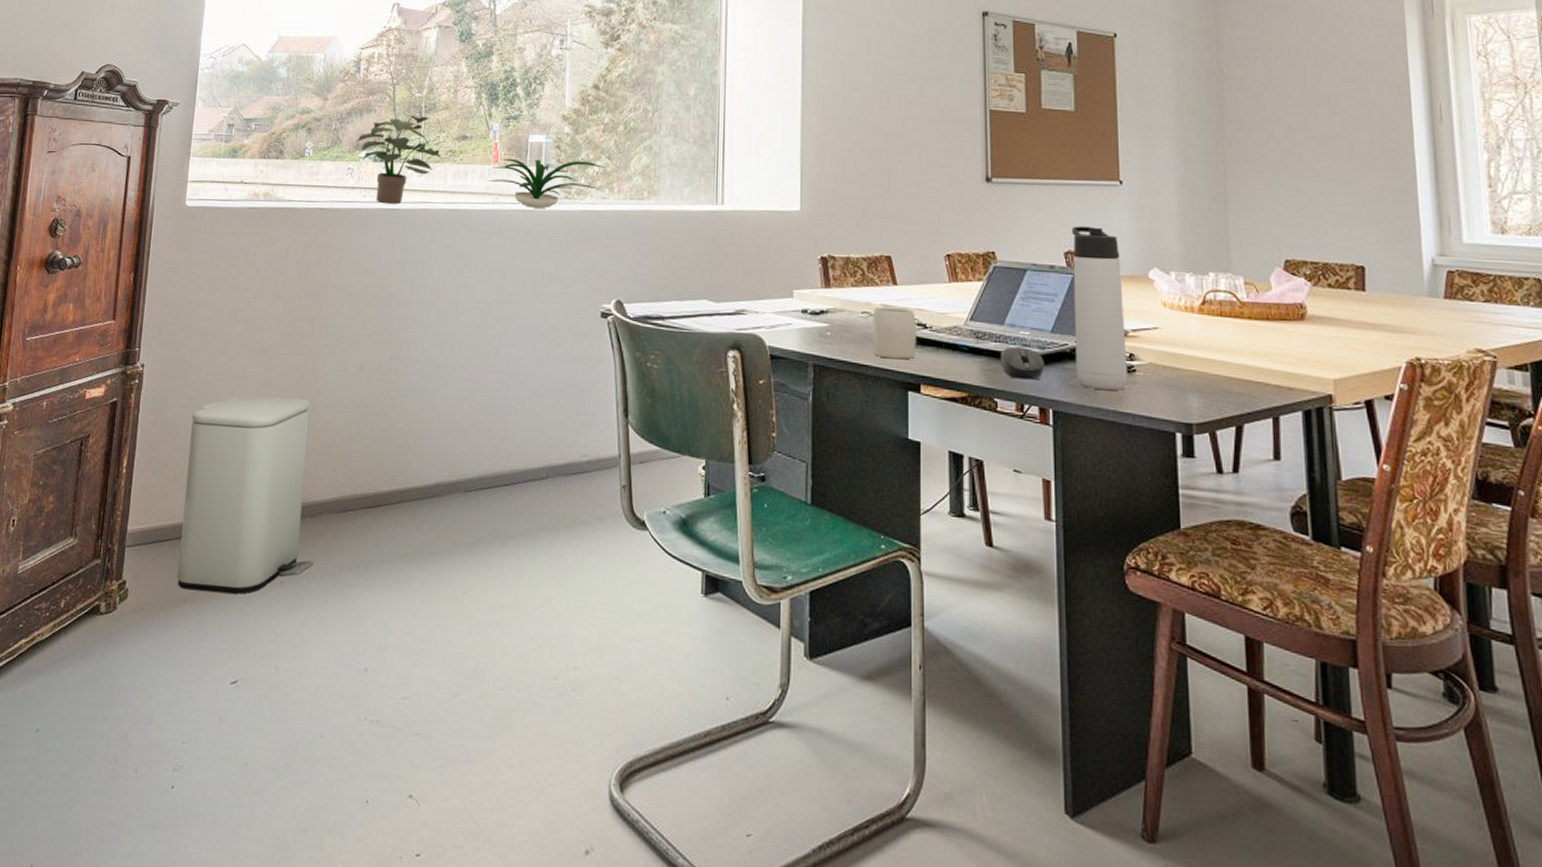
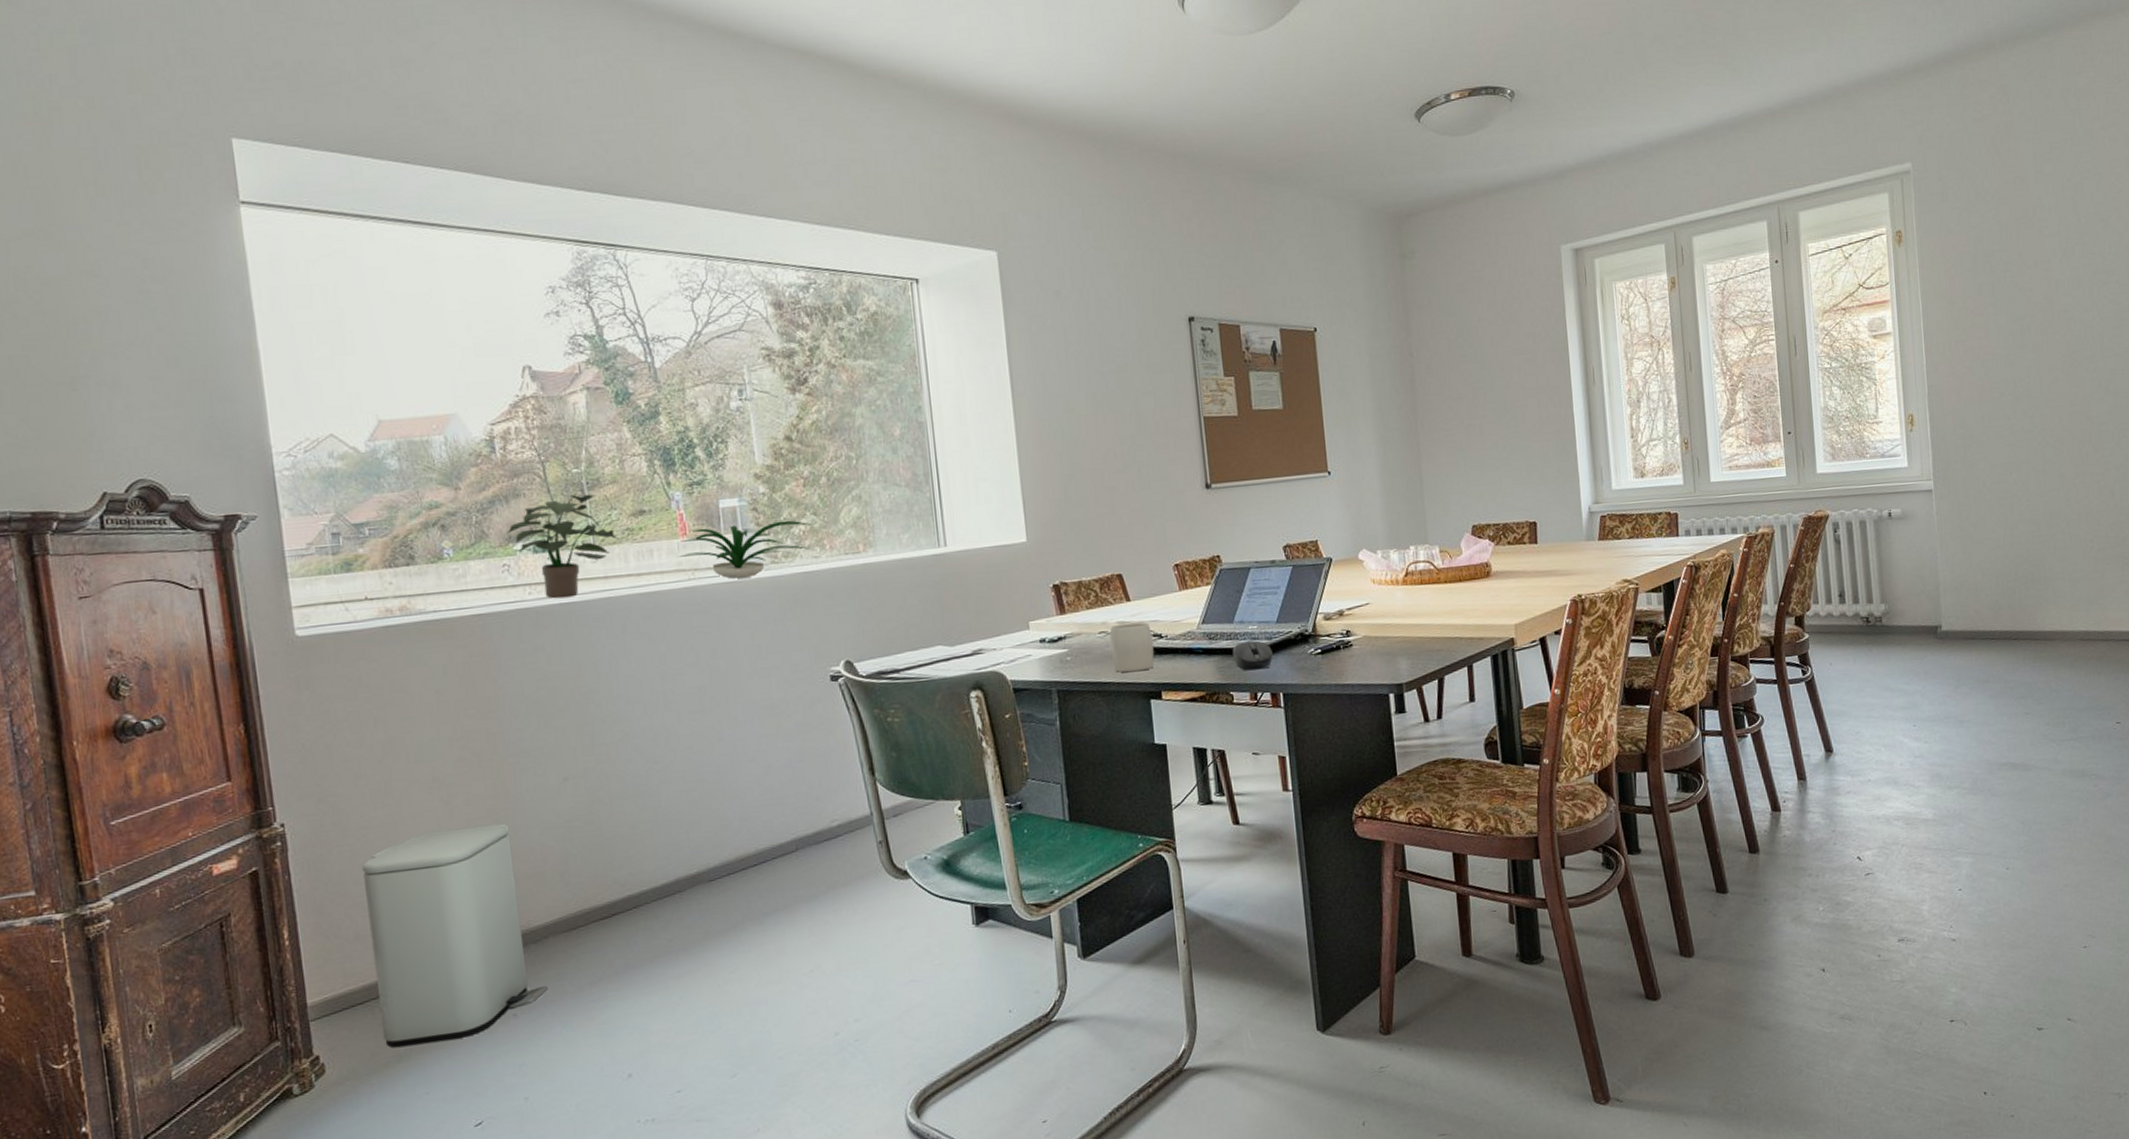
thermos bottle: present [1072,226,1128,391] -> none [1288,518,1346,668]

